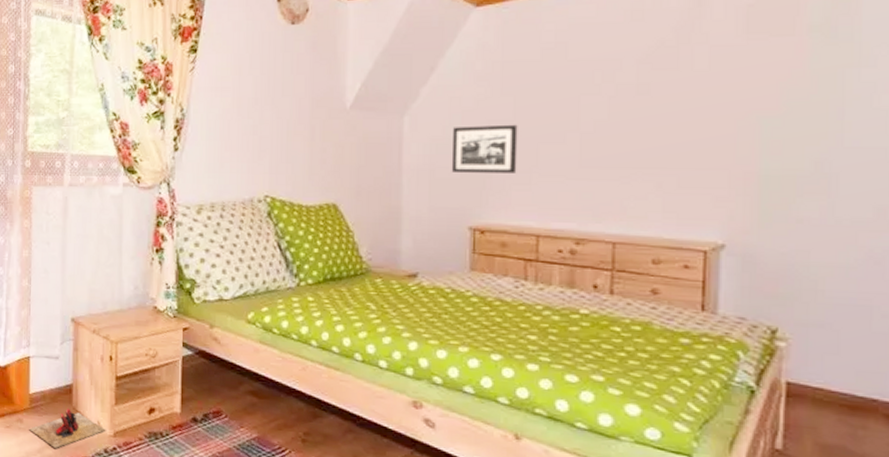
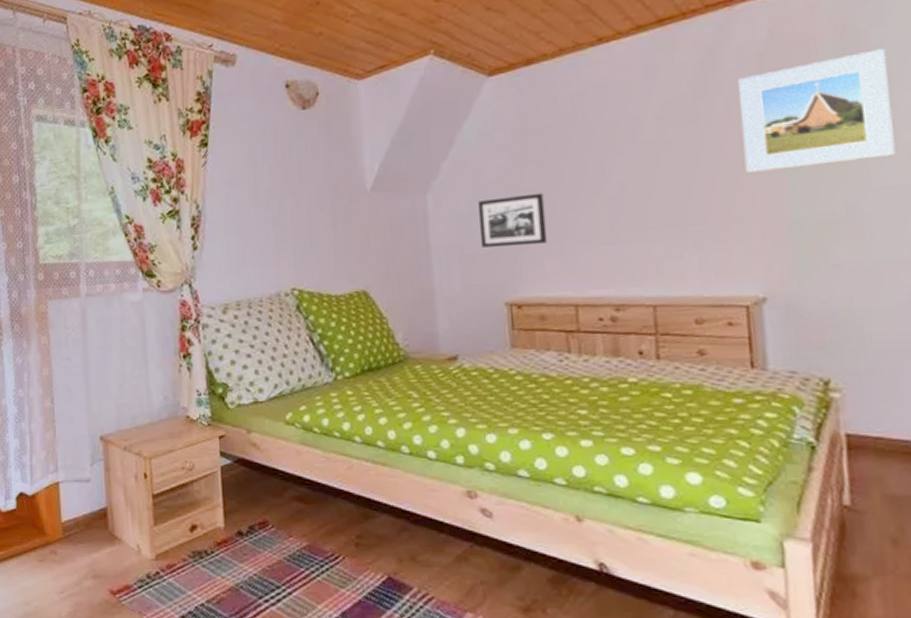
slippers: present [29,408,106,448] -> none [64,533,147,578]
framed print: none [720,10,876,122] -> present [738,48,896,173]

